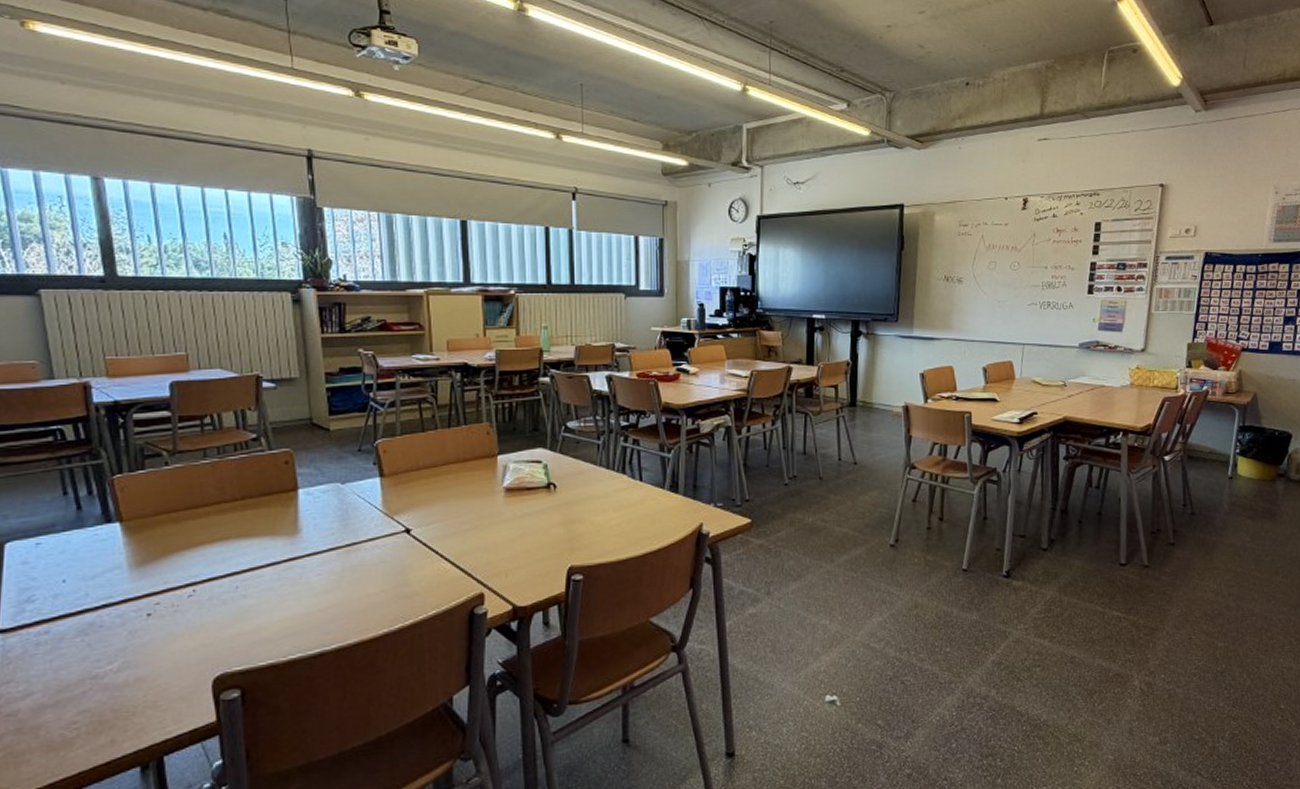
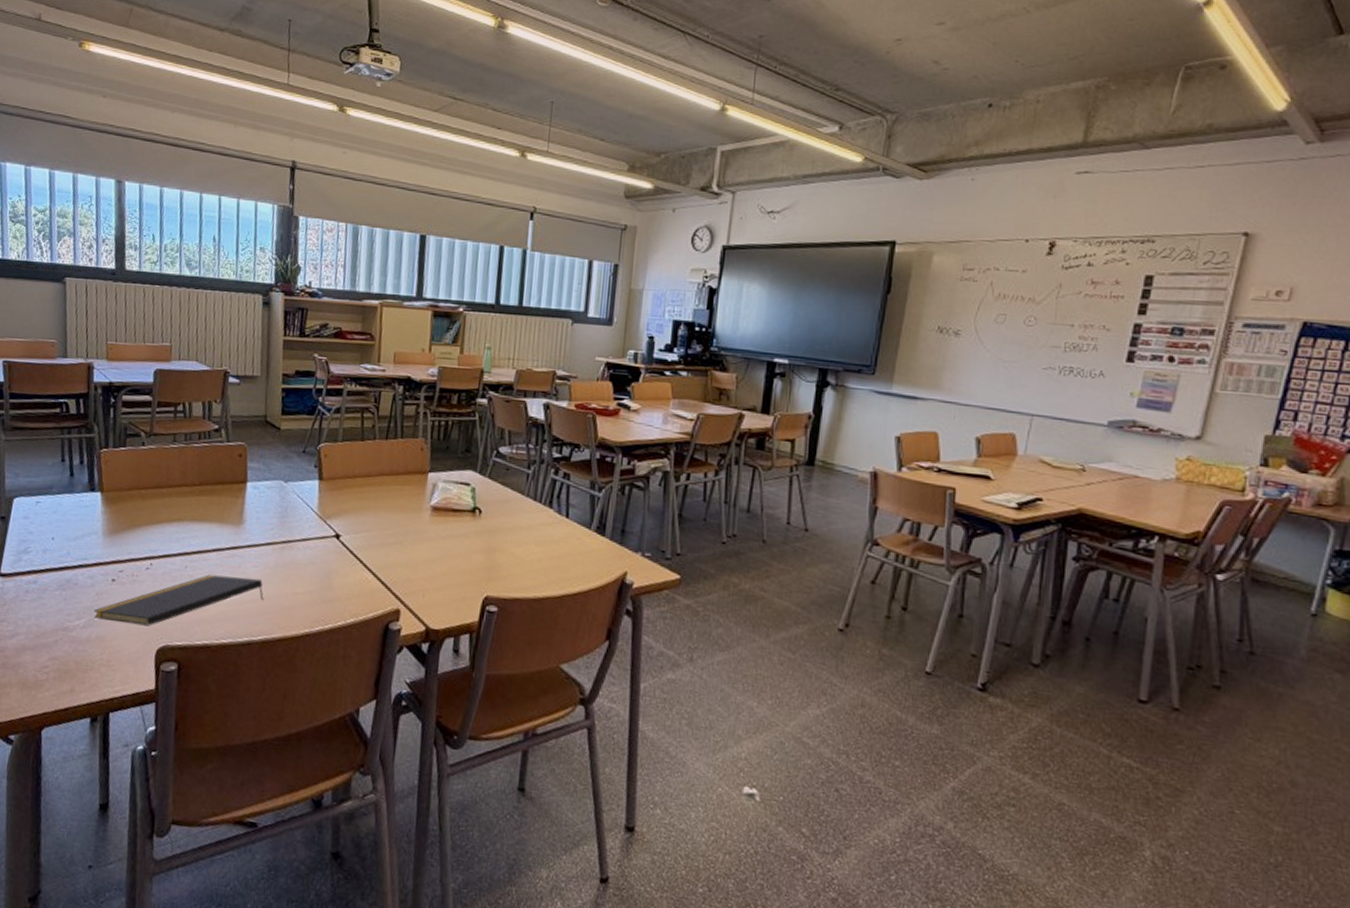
notepad: none [127,586,333,659] -> present [93,574,264,627]

